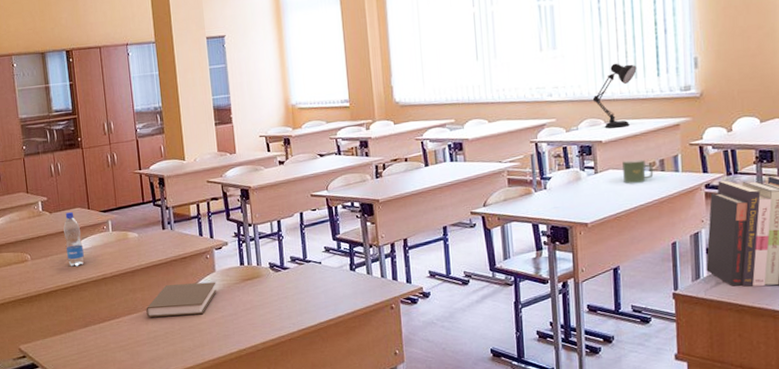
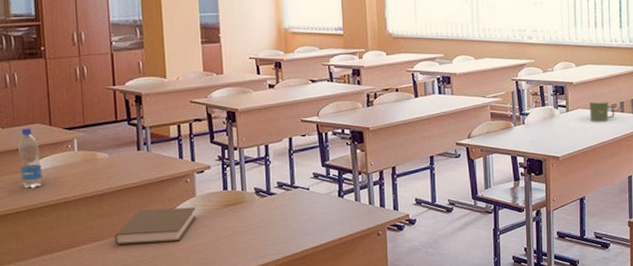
desk lamp: present [592,63,637,129] -> none [566,13,603,73]

